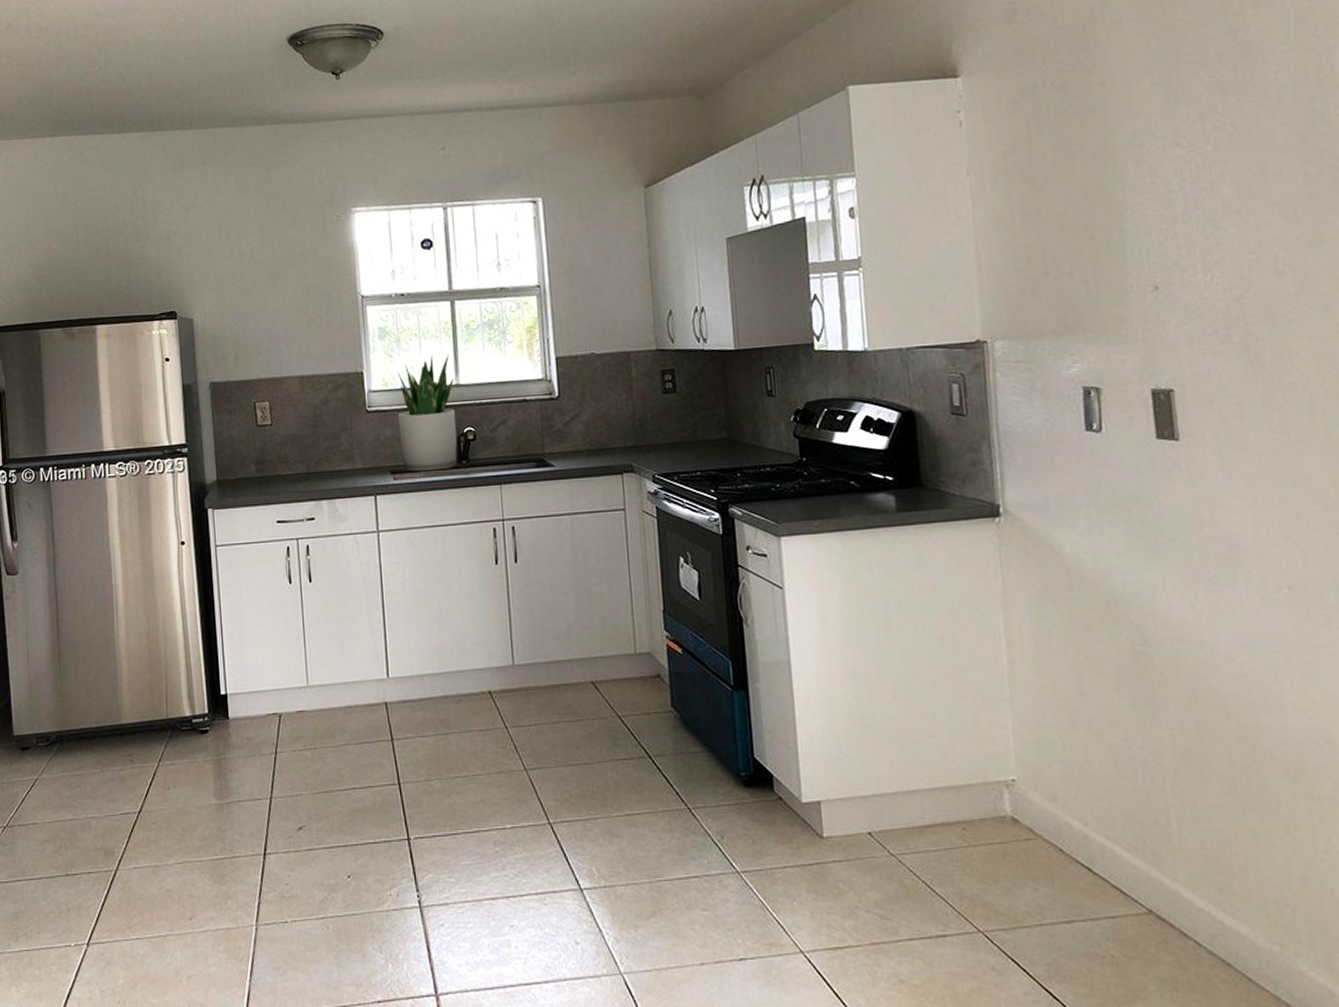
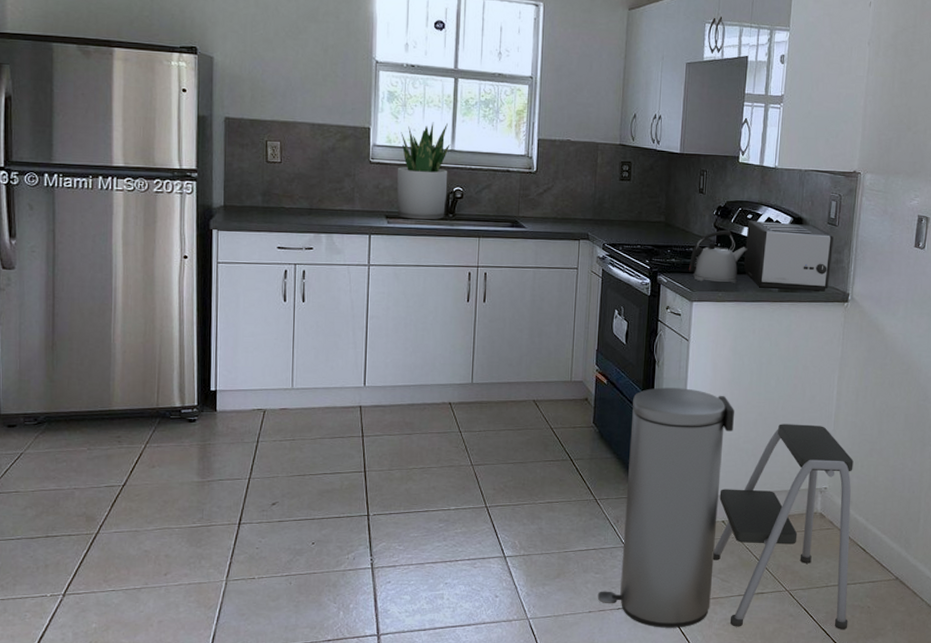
pedal bin: none [709,652,870,987] -> present [597,387,735,628]
kettle: none [768,439,844,510] -> present [688,230,748,283]
toaster: none [839,418,968,511] -> present [743,221,834,293]
step stool: none [858,690,1085,990] -> present [713,424,854,629]

